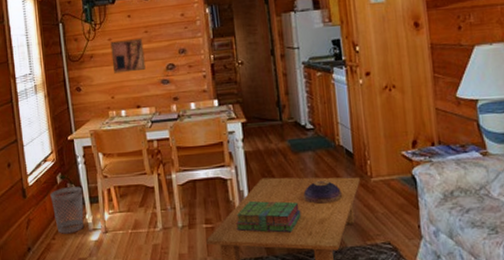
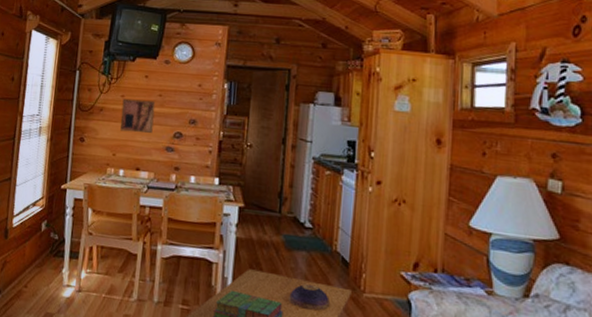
wastebasket: present [50,186,84,234] -> none [31,236,65,285]

